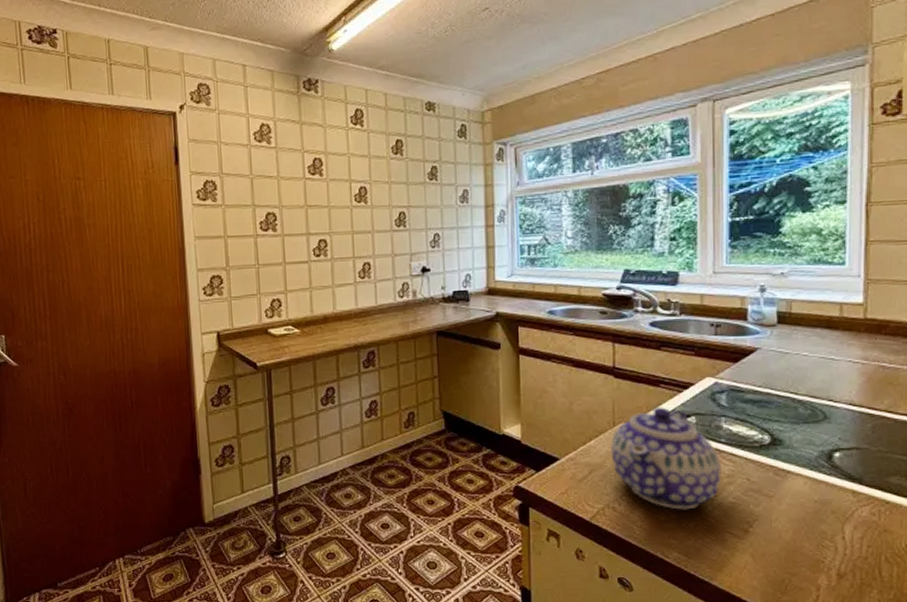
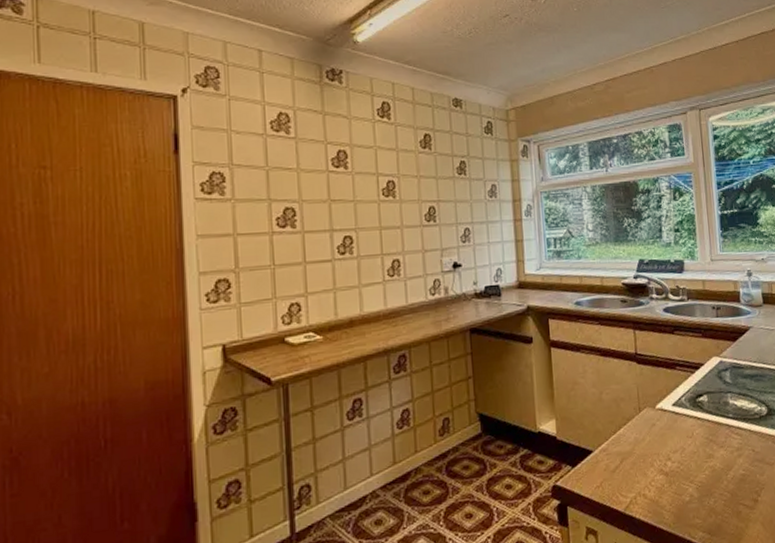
teapot: present [611,407,721,510] -> none [638,388,732,489]

